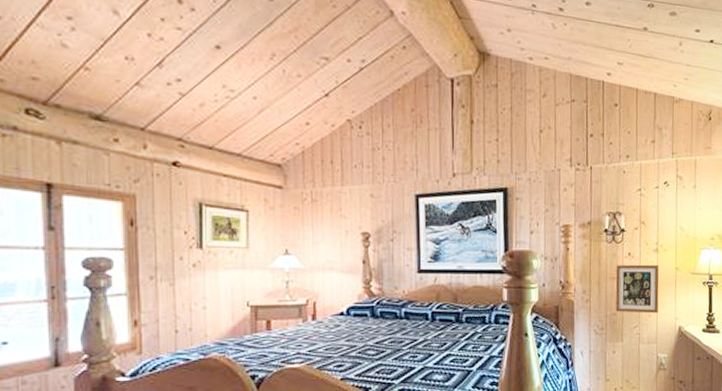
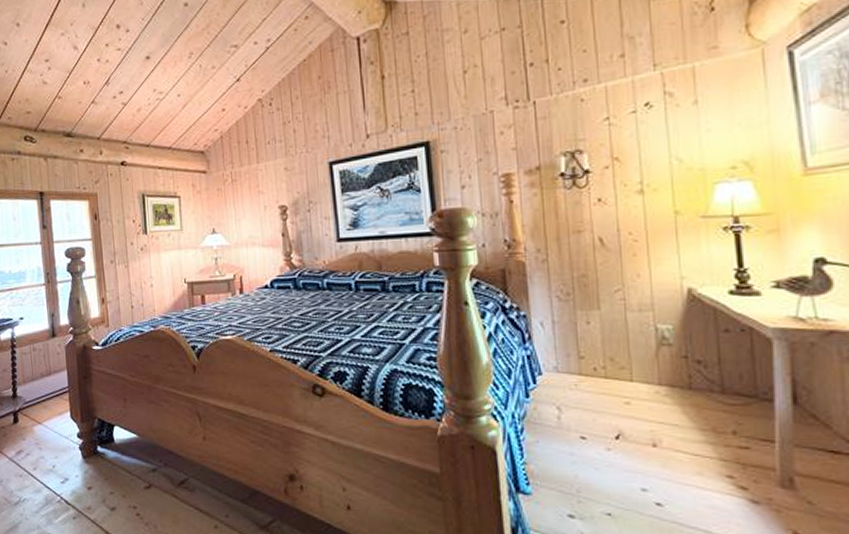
picture frame: present [615,264,659,313] -> none [581,209,651,273]

